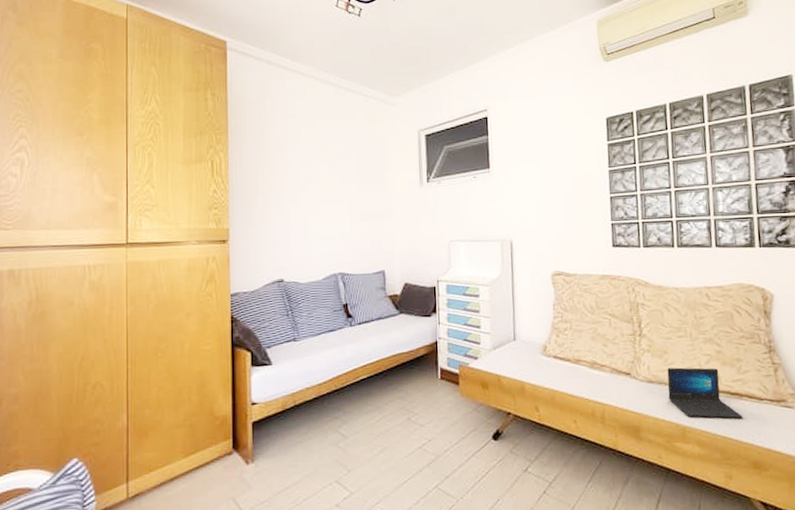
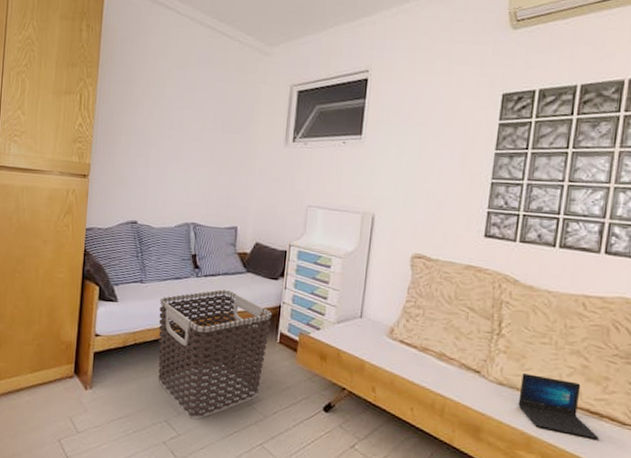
clothes hamper: none [316,334,431,473] -> present [158,289,273,419]

